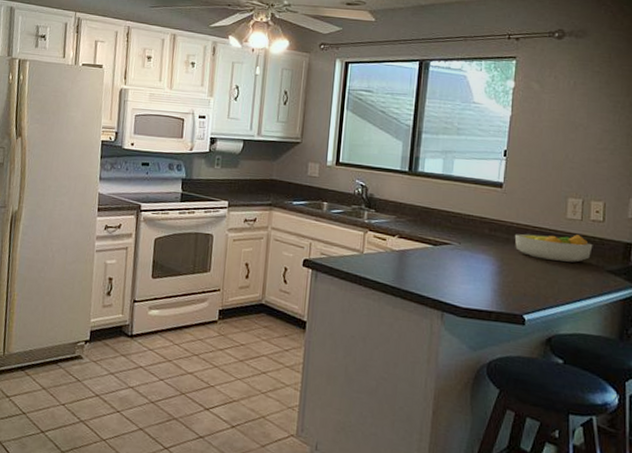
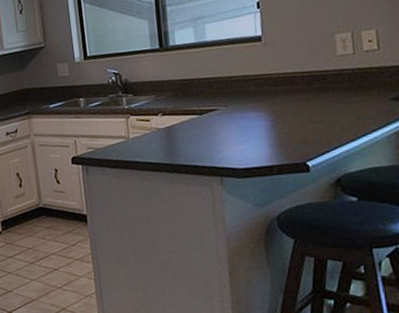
fruit bowl: present [514,233,593,263] -> none [283,69,371,104]

